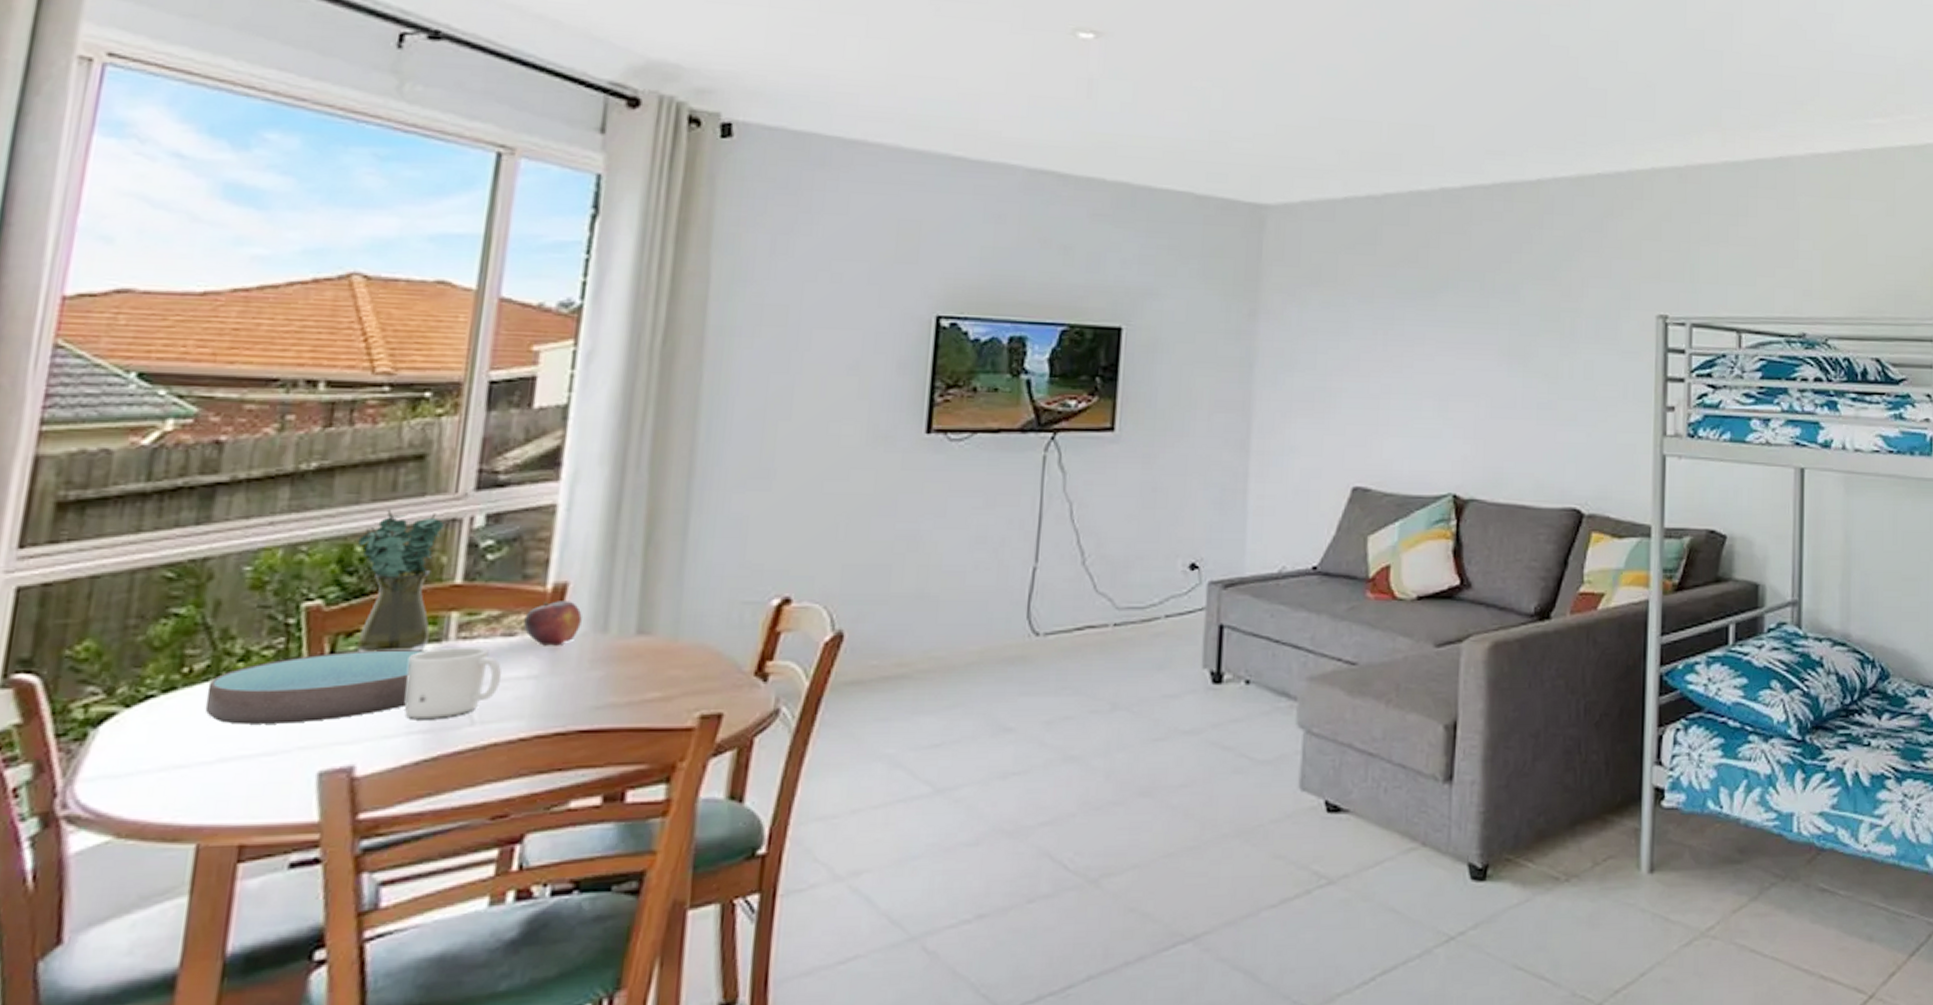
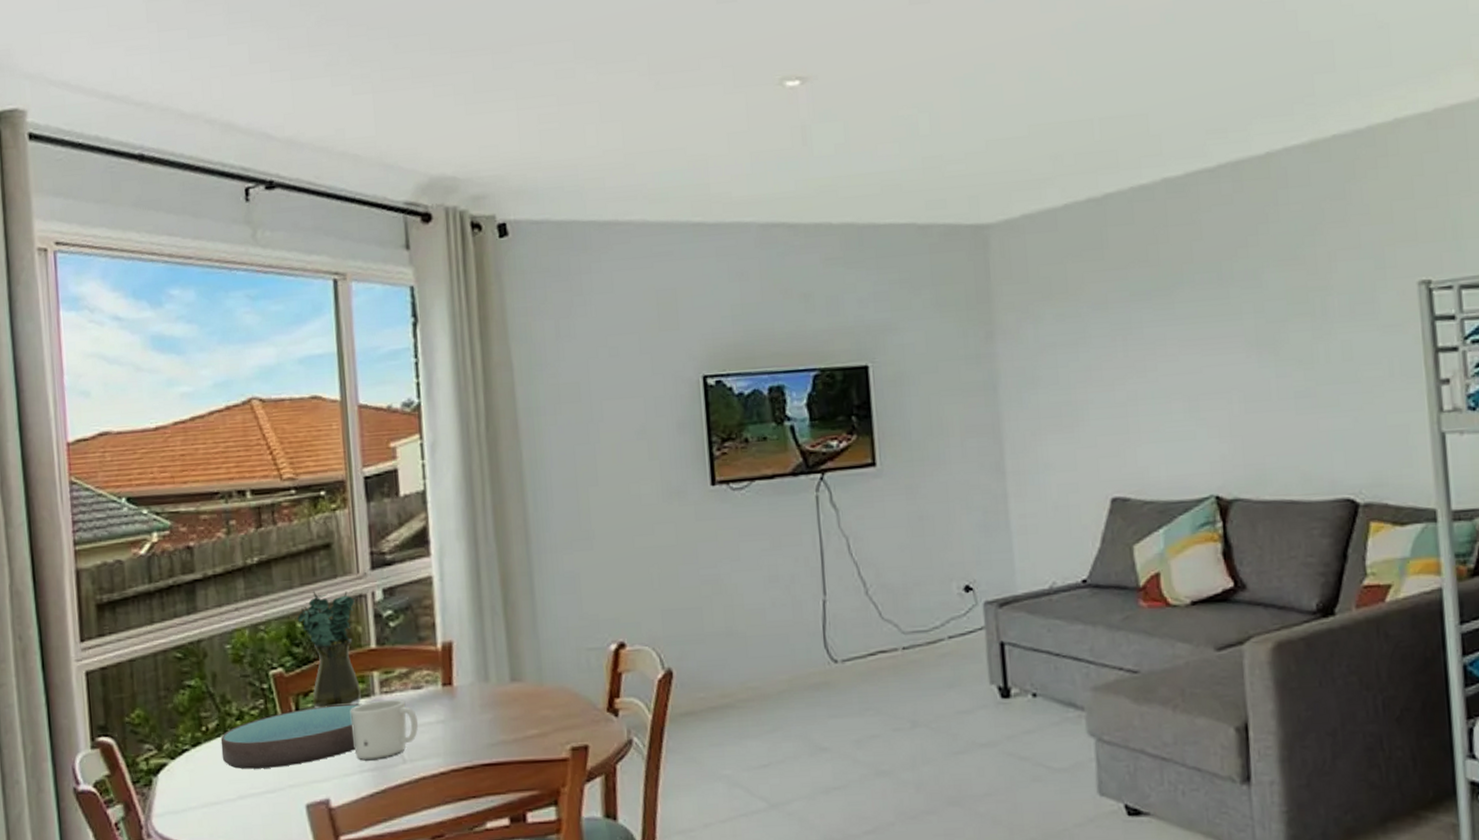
fruit: present [523,601,582,646] -> none [426,657,468,696]

